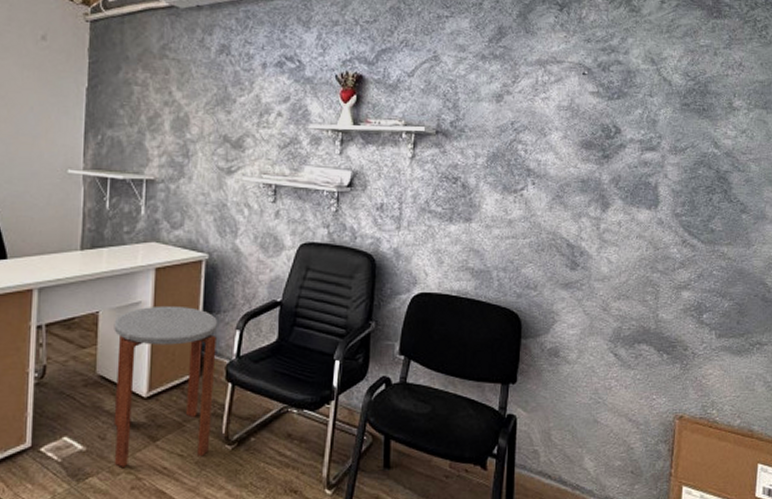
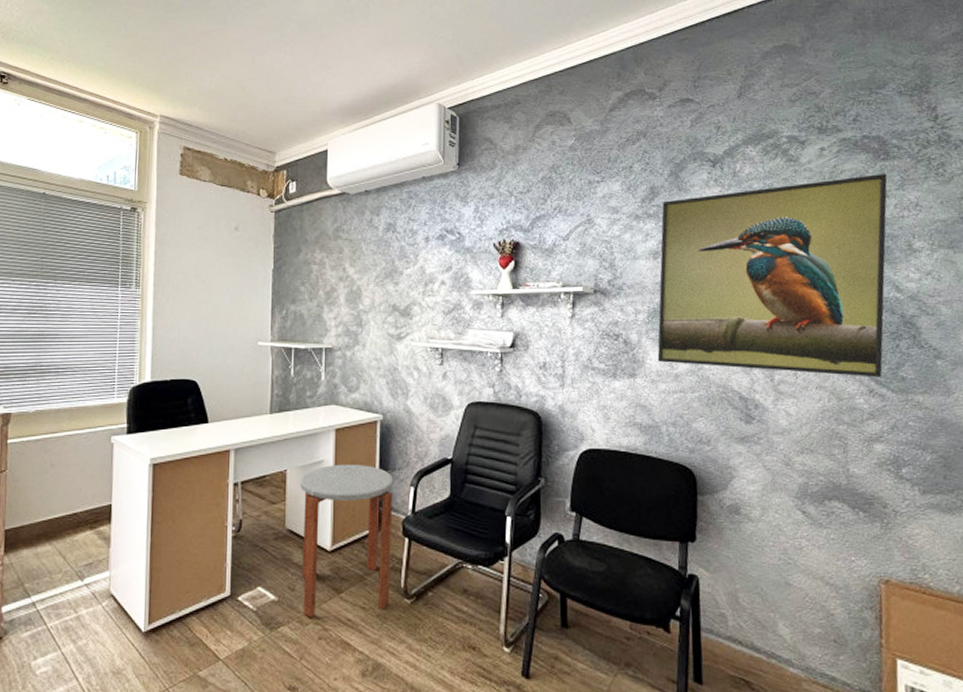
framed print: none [493,31,718,229] -> present [657,173,888,378]

